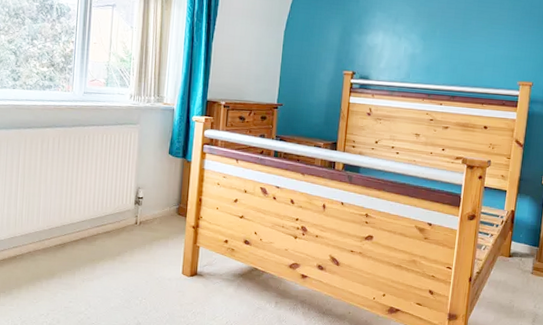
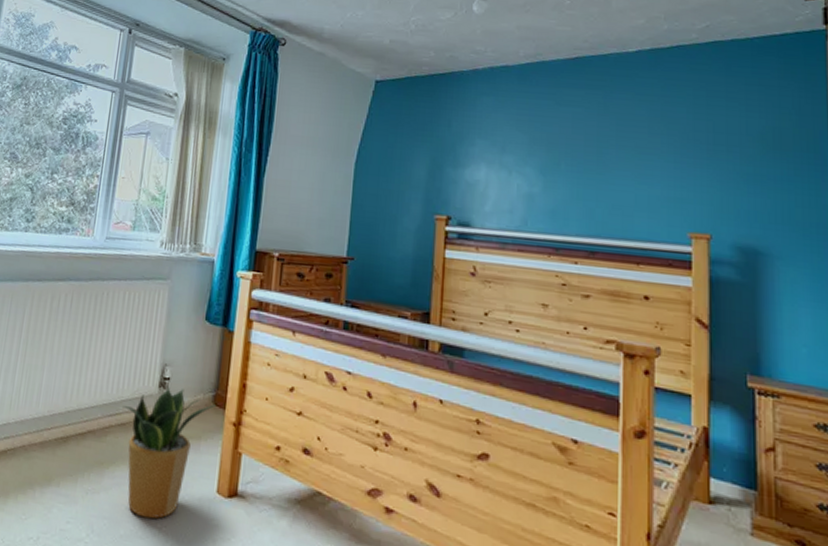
potted plant: none [107,204,179,295] -> present [122,387,216,519]

